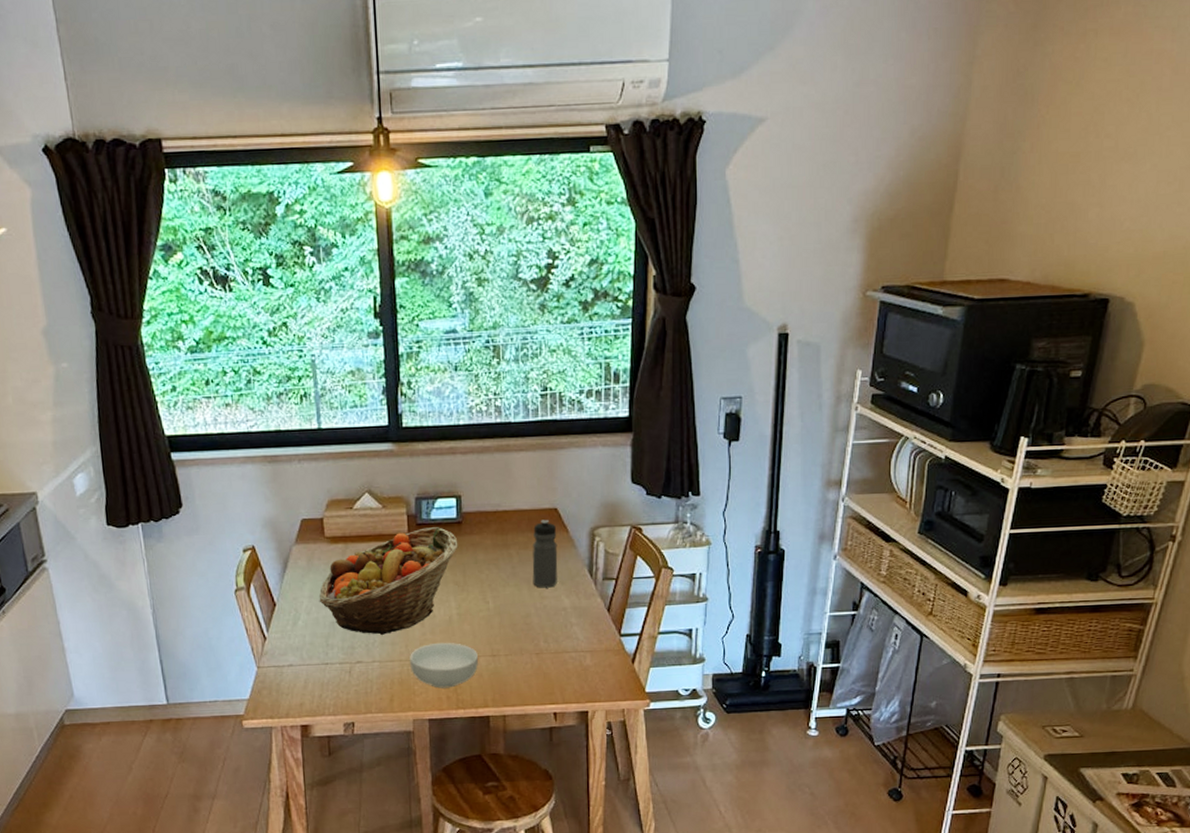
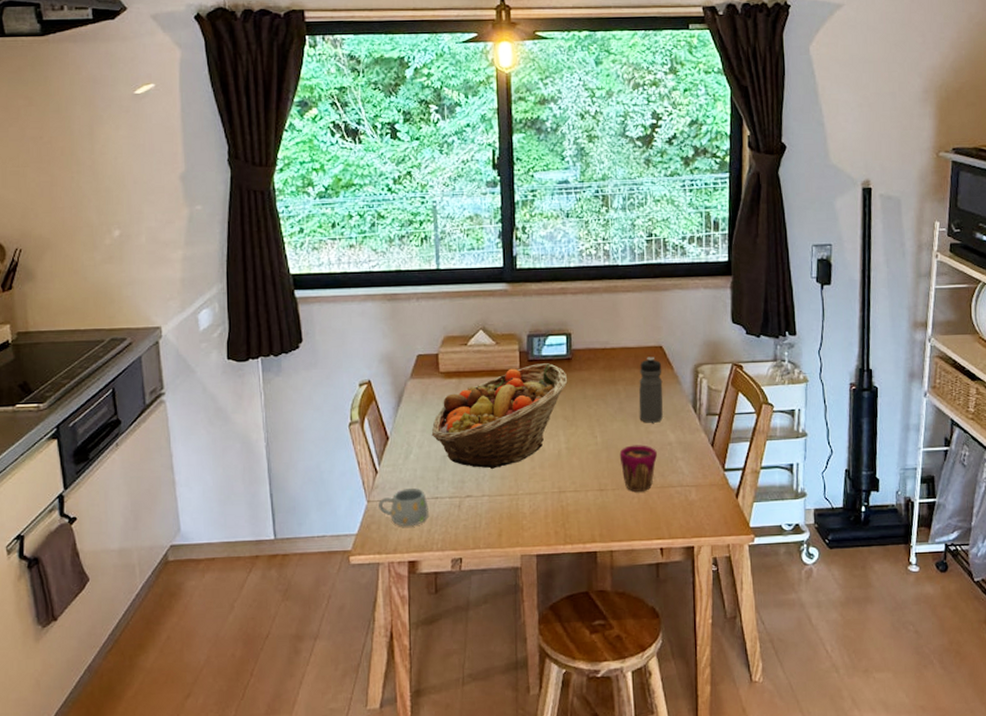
mug: none [269,654,319,691] -> present [379,488,429,526]
cereal bowl: present [410,642,478,688] -> none [519,476,586,523]
cup: none [512,610,551,657] -> present [619,445,657,492]

